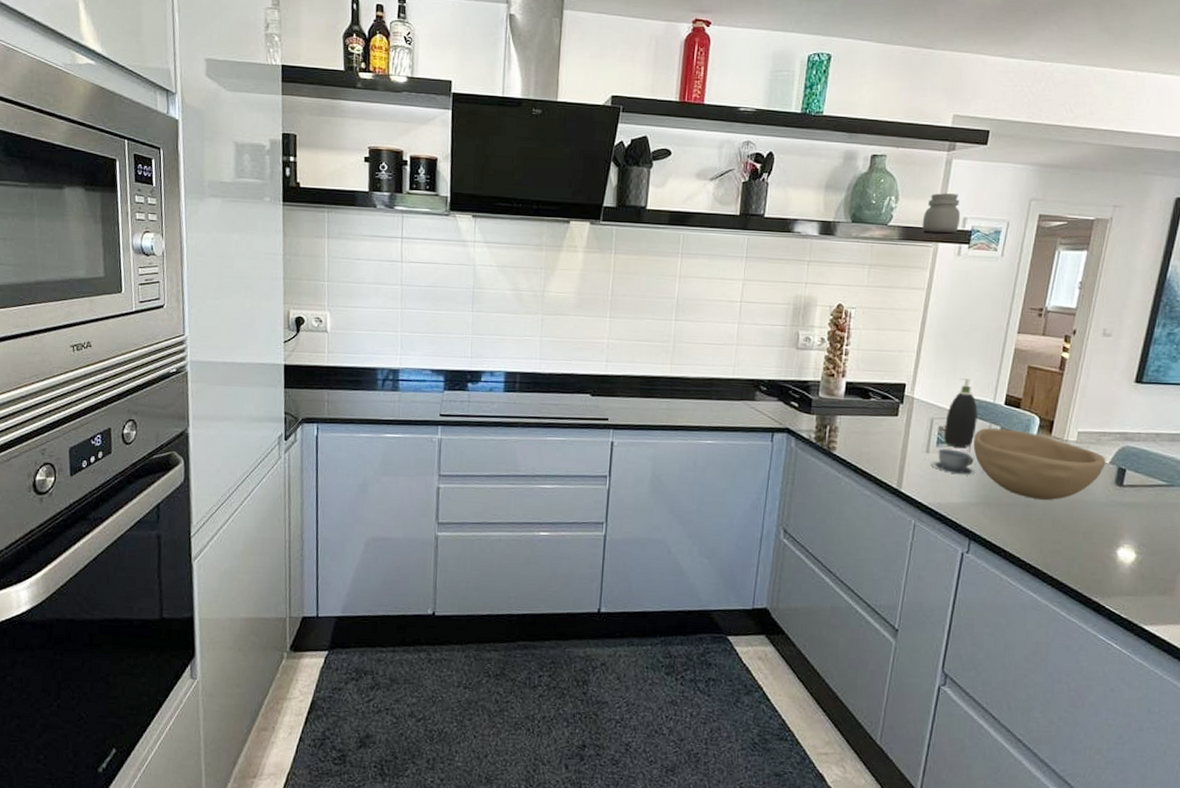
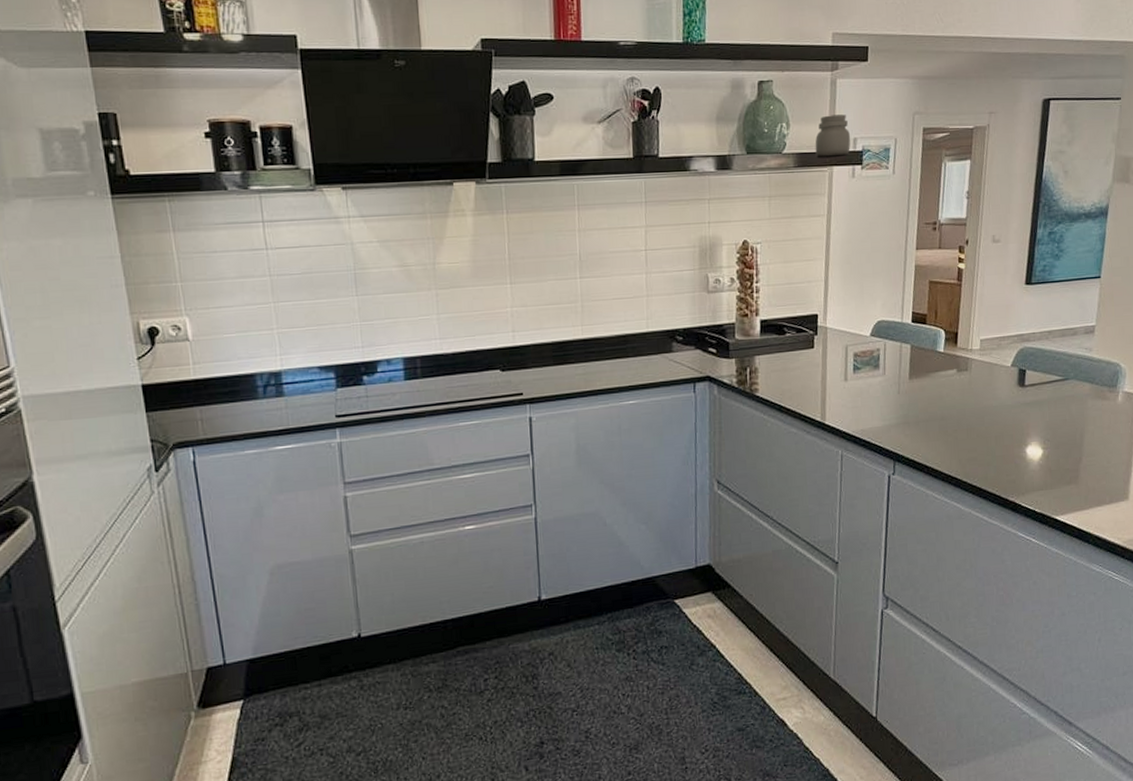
teacup: present [931,448,976,476] -> none [850,373,893,399]
soap dispenser: present [944,377,978,447] -> none [859,300,889,371]
bowl: present [973,428,1106,500] -> none [887,346,1008,412]

